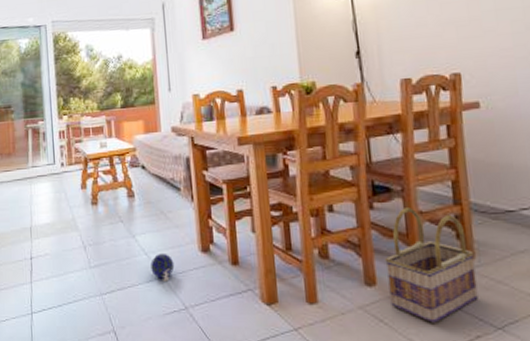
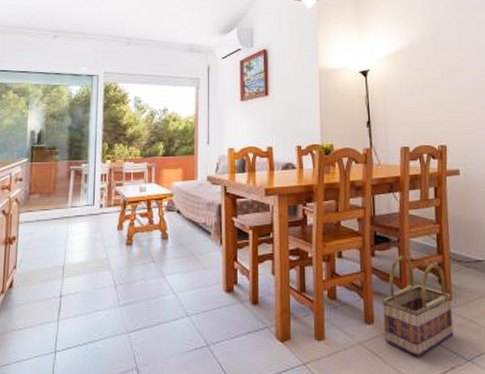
ball: present [151,253,175,281] -> none [178,292,200,320]

